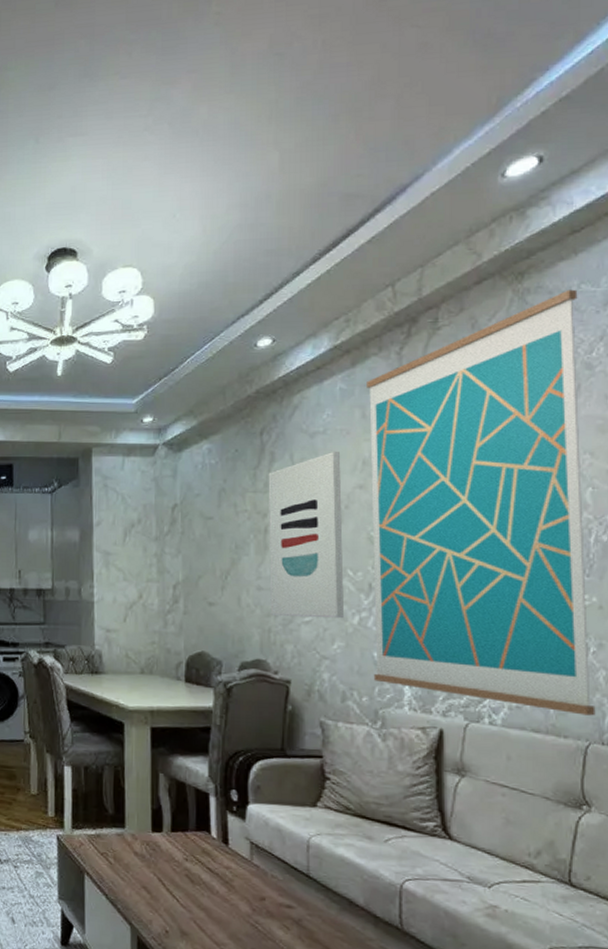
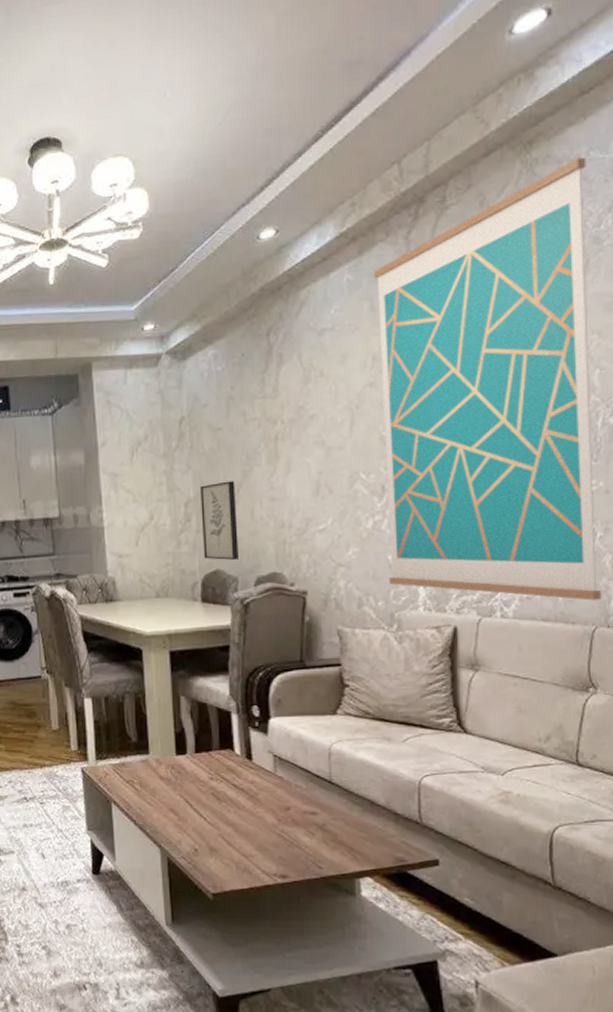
wall art: none [189,567,224,643] -> present [200,481,238,560]
wall art: present [268,451,345,619] -> none [277,348,359,527]

